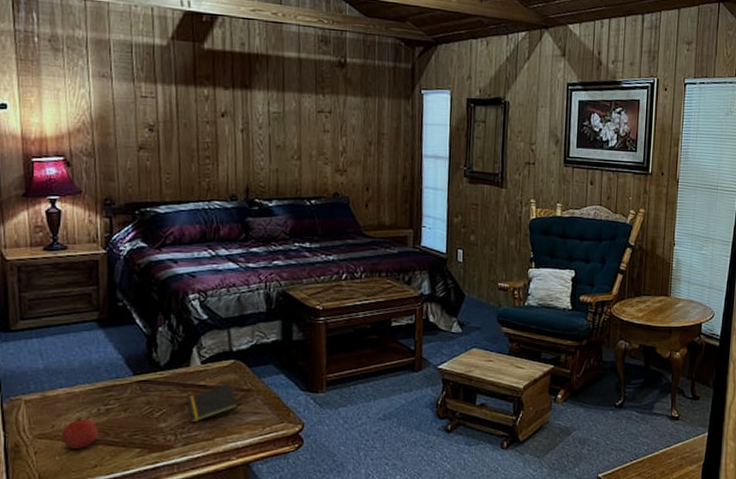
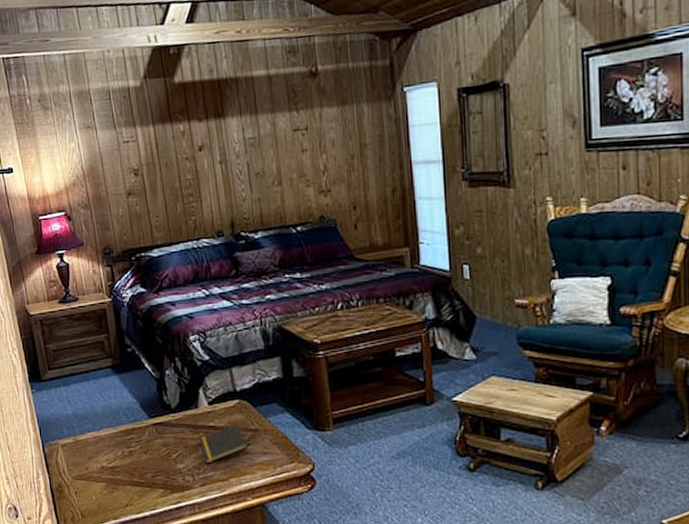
fruit: present [61,418,98,449] -> none [95,460,125,489]

